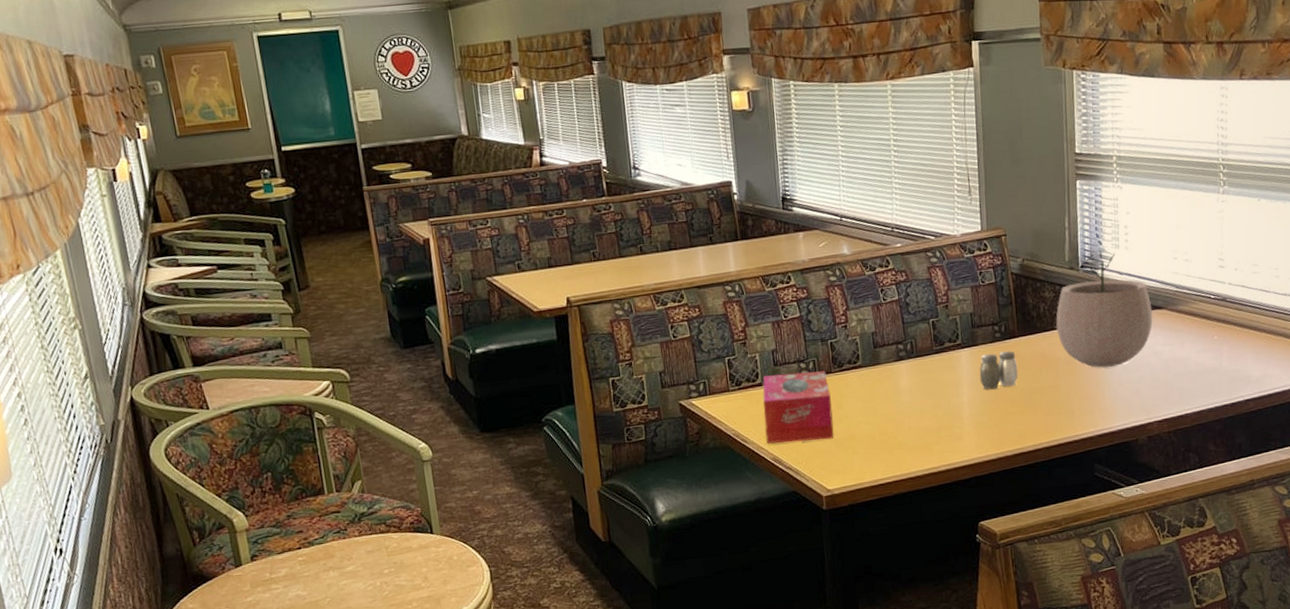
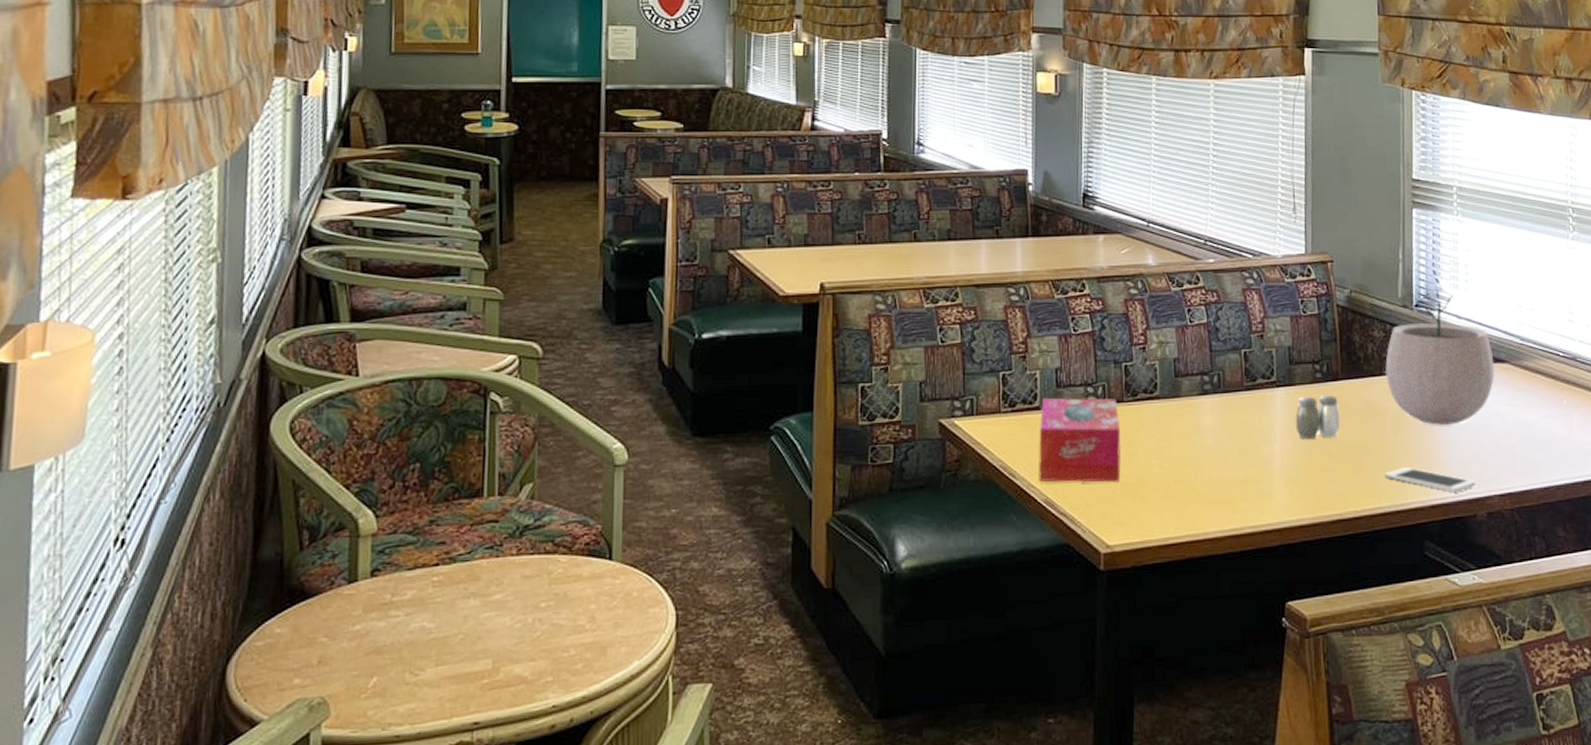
cell phone: none [1058,404,1138,422] -> present [1384,466,1476,492]

